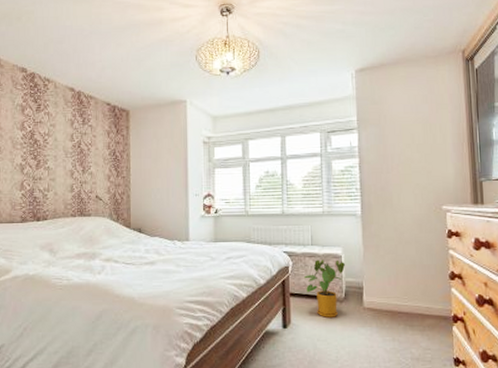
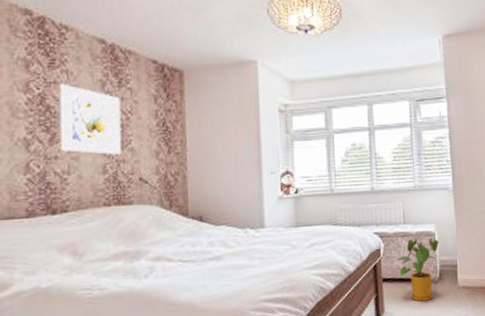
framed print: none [43,123,83,177] -> present [59,83,121,155]

